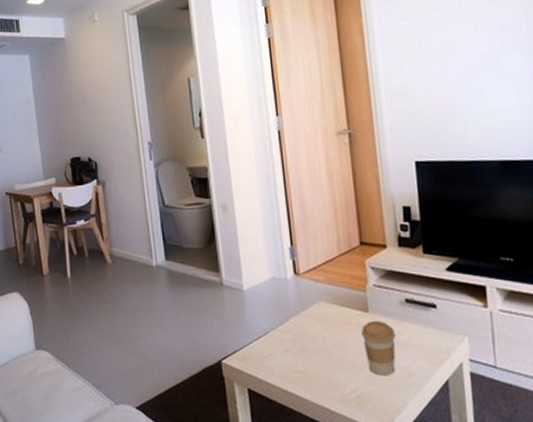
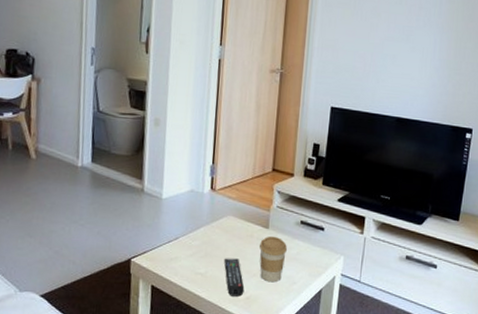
remote control: none [323,350,354,396] -> present [223,258,245,297]

